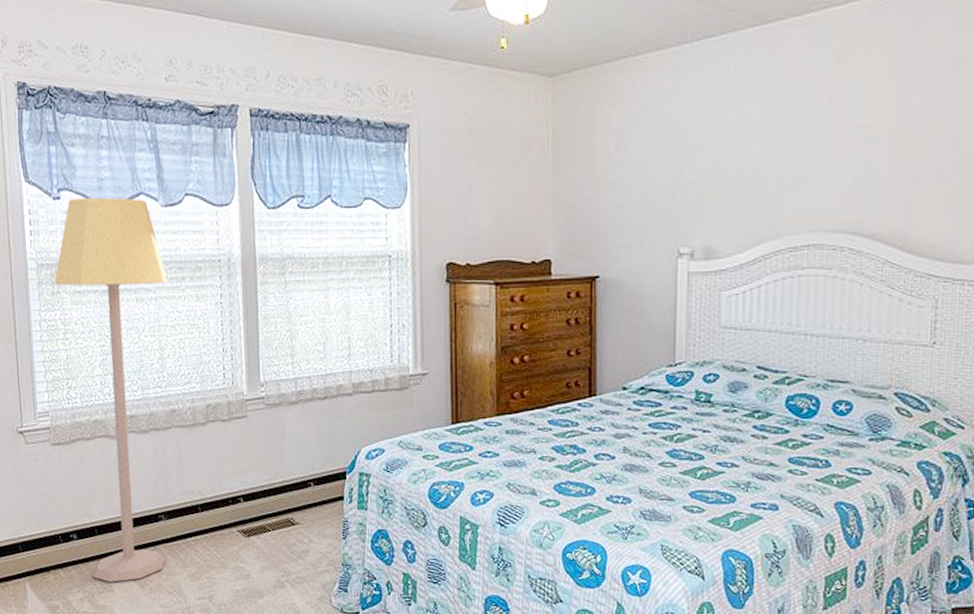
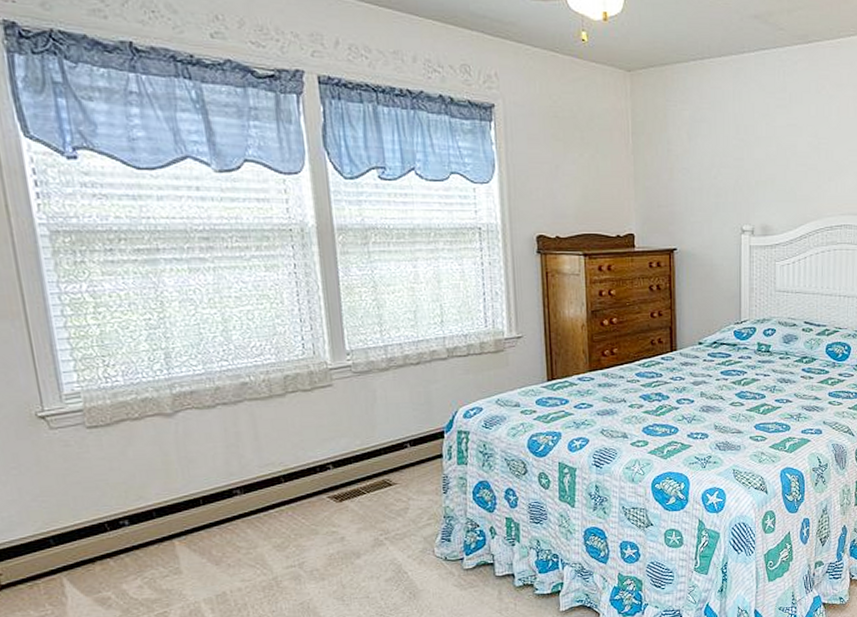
lamp: present [54,197,168,582] -> none [76,158,244,565]

